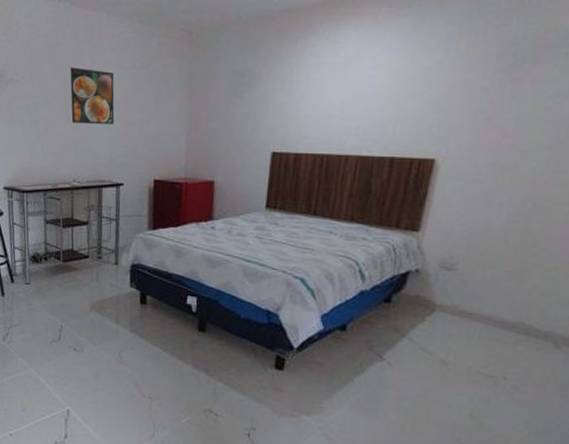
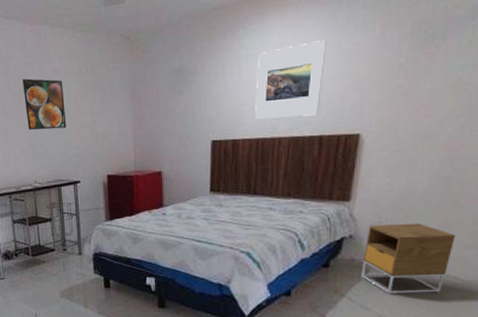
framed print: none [321,55,406,135] -> present [255,40,327,120]
nightstand: none [425,260,533,342] -> present [361,222,456,294]

